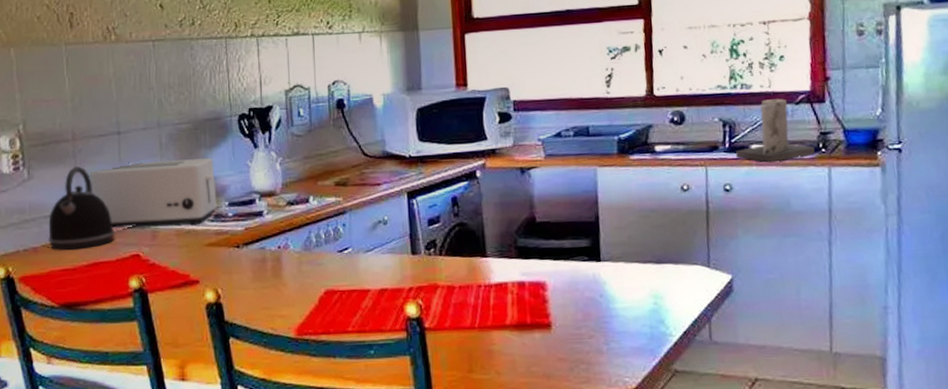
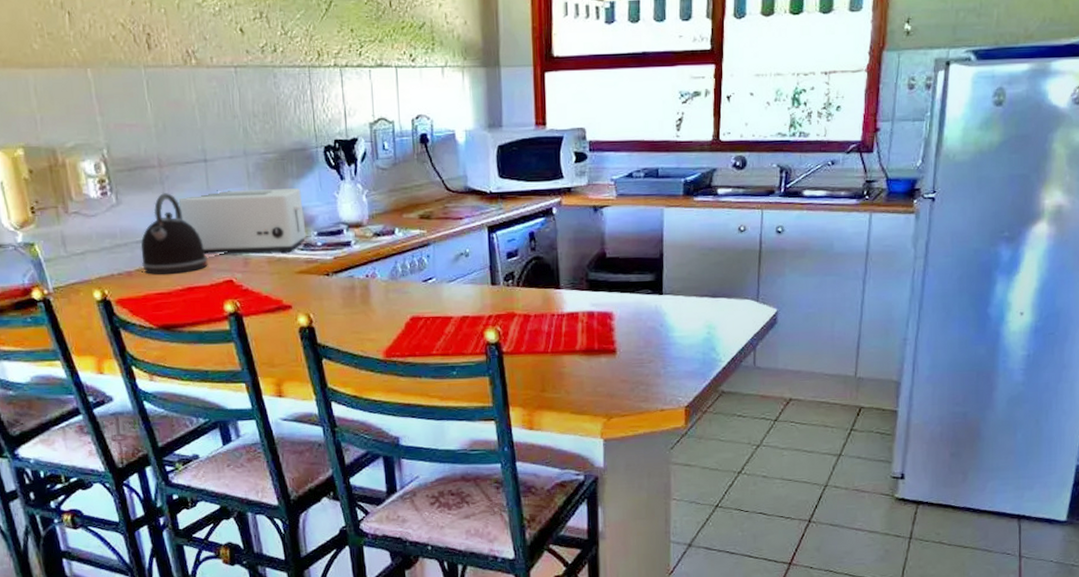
paper towel roll: present [736,98,815,164] -> none [790,147,859,209]

